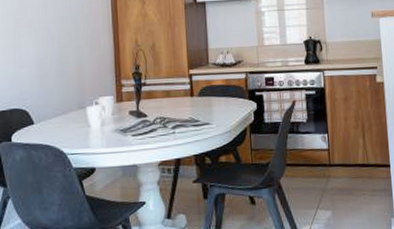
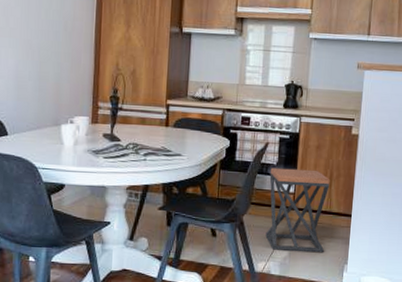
stool: none [301,122,368,211] -> present [265,167,330,252]

